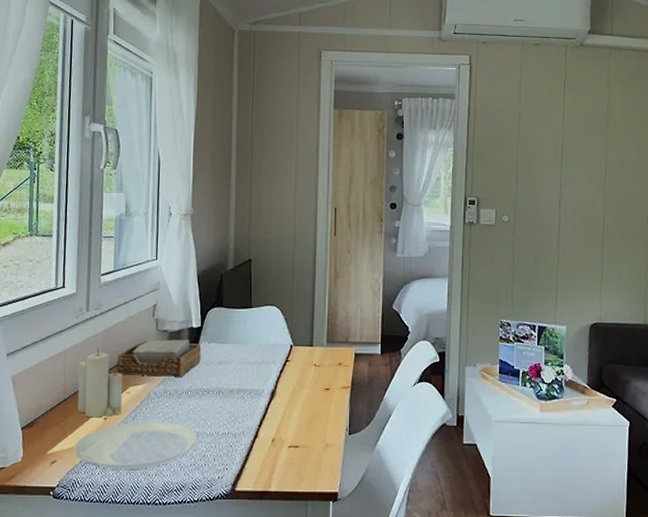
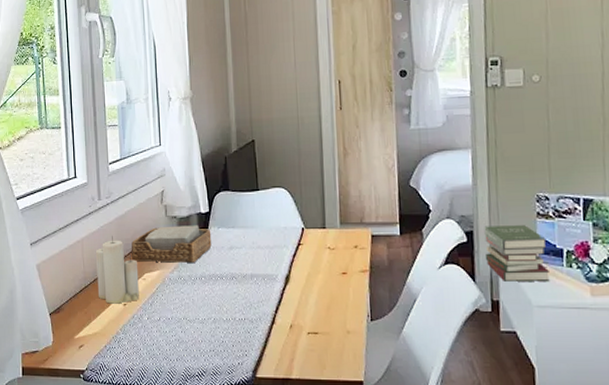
plate: present [74,422,198,471] -> none [99,308,215,356]
books: none [454,348,507,400] -> present [484,225,550,283]

